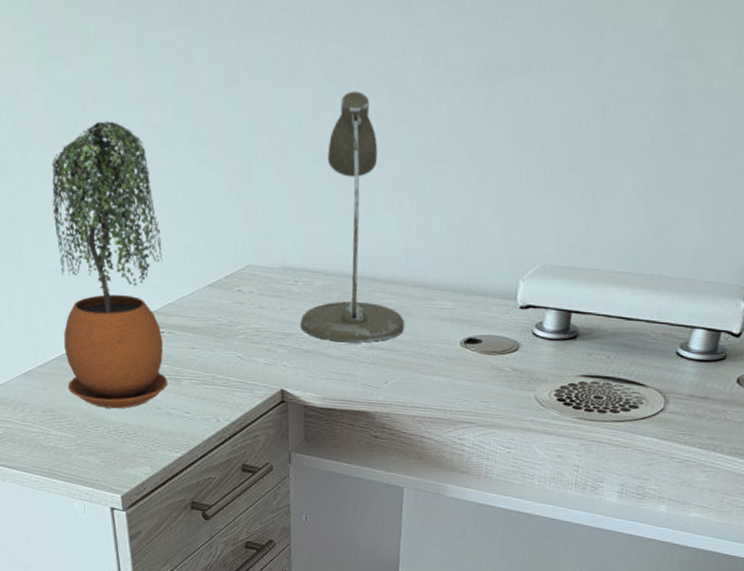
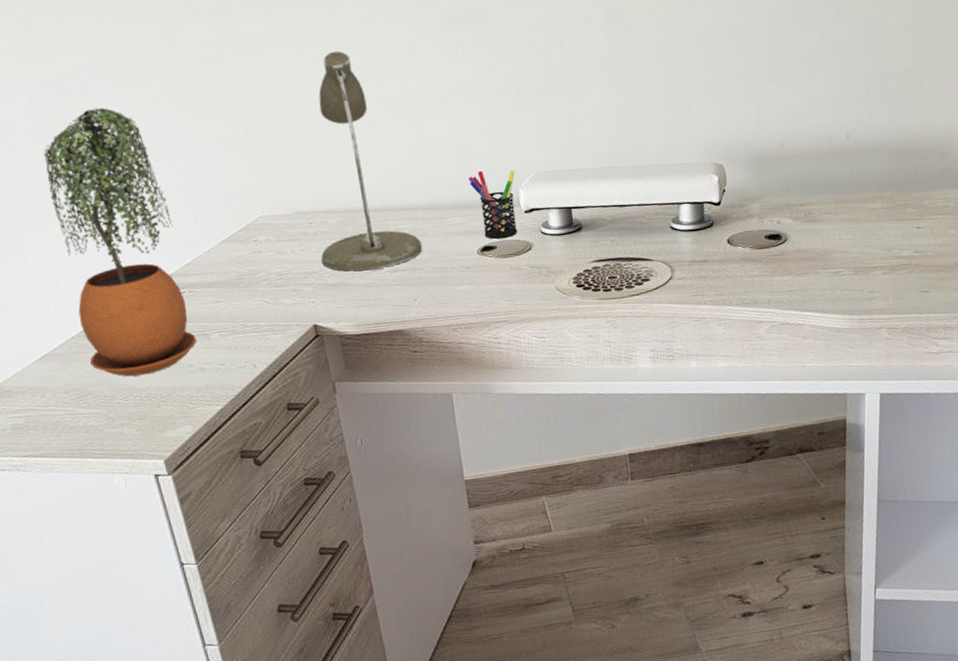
pen holder: none [467,252,519,333] -> present [468,170,518,239]

